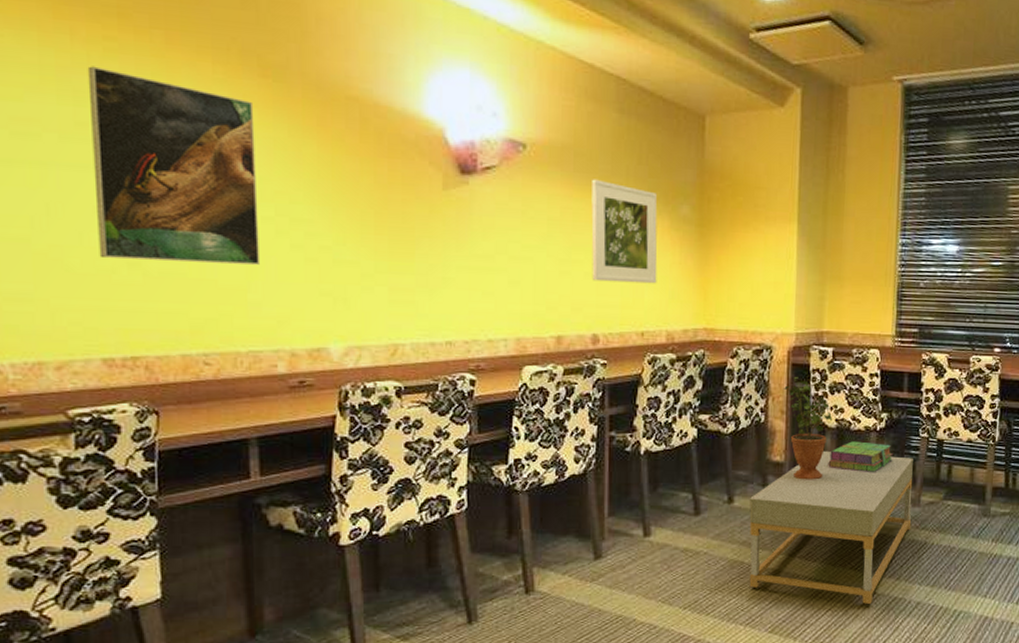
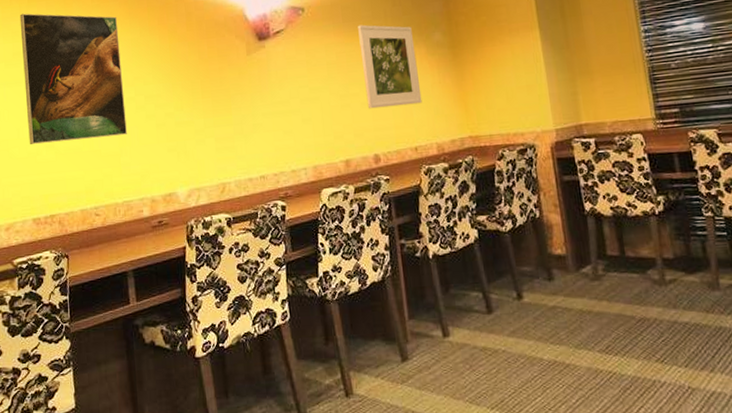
coffee table: present [749,450,913,605] -> none [537,239,716,401]
potted plant: present [783,377,832,480] -> none [552,170,609,271]
stack of books: present [828,441,893,473] -> none [611,227,679,259]

